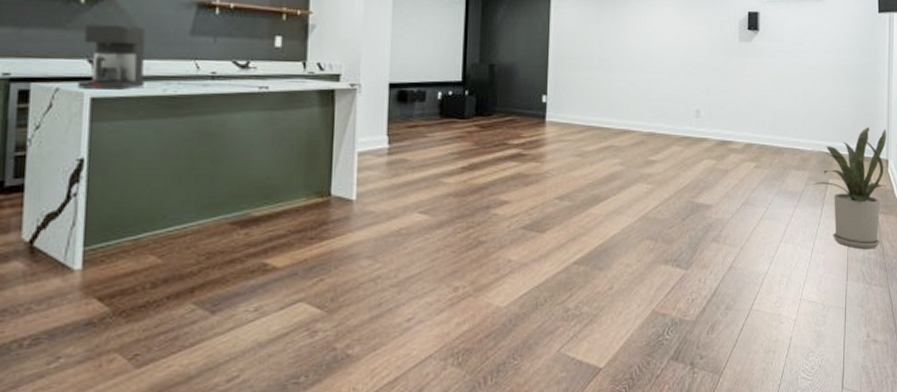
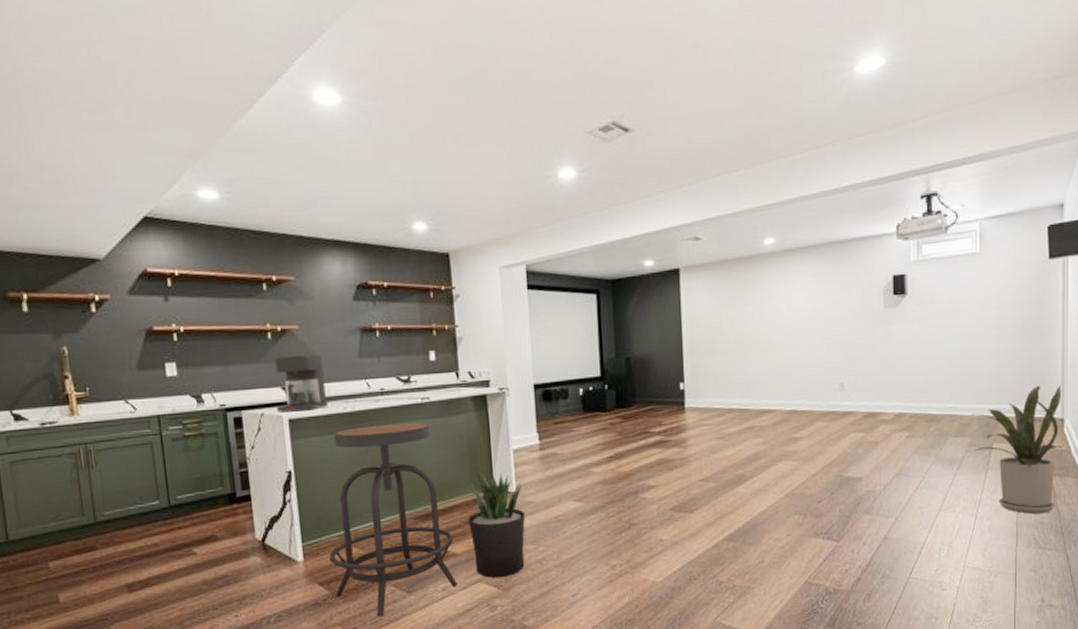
bar stool: none [116,113,277,342] -> present [329,422,458,617]
planter: none [296,170,364,297] -> present [468,468,526,578]

